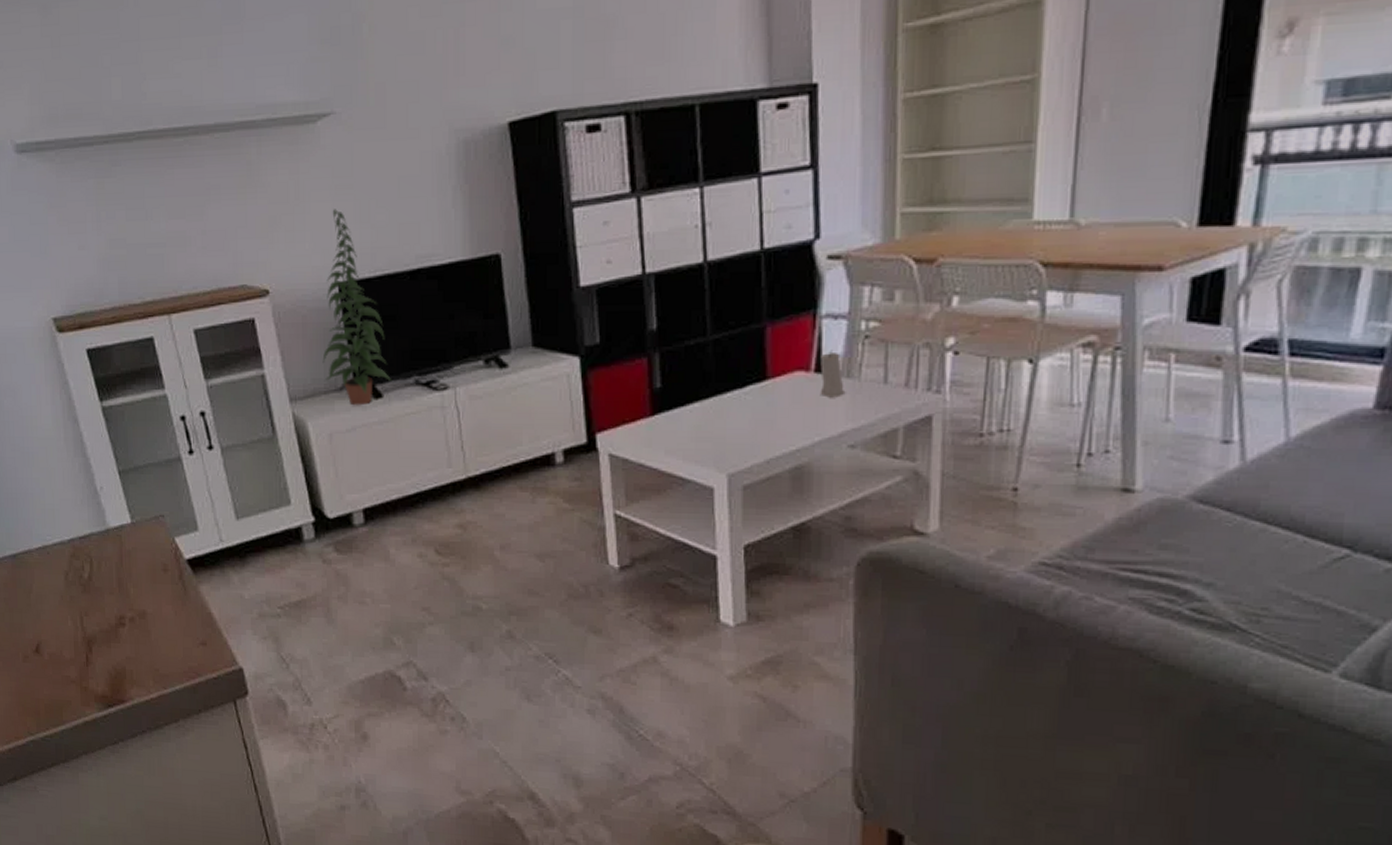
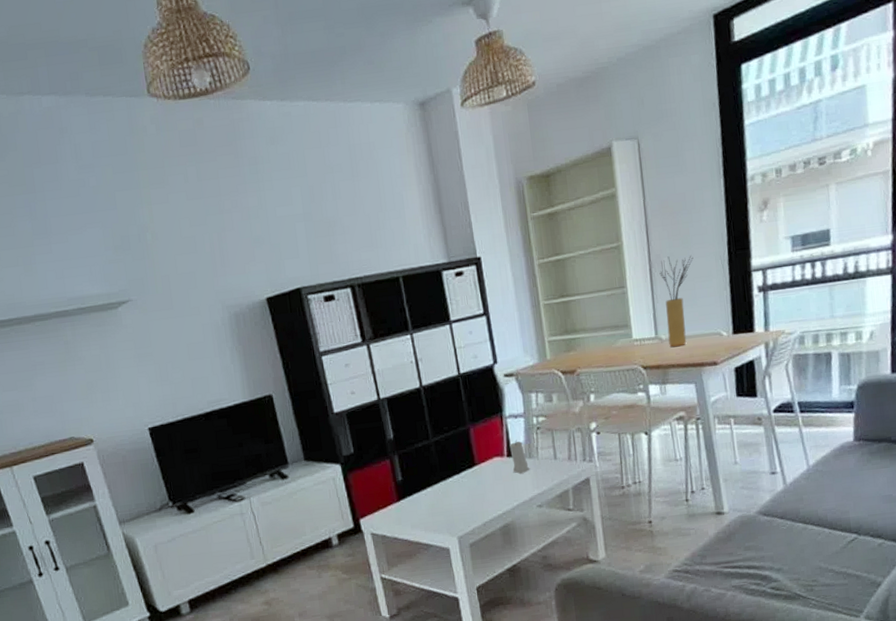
plant: present [322,209,391,406] -> none [138,372,199,521]
vase: none [1089,99,1153,239] -> present [659,256,693,348]

